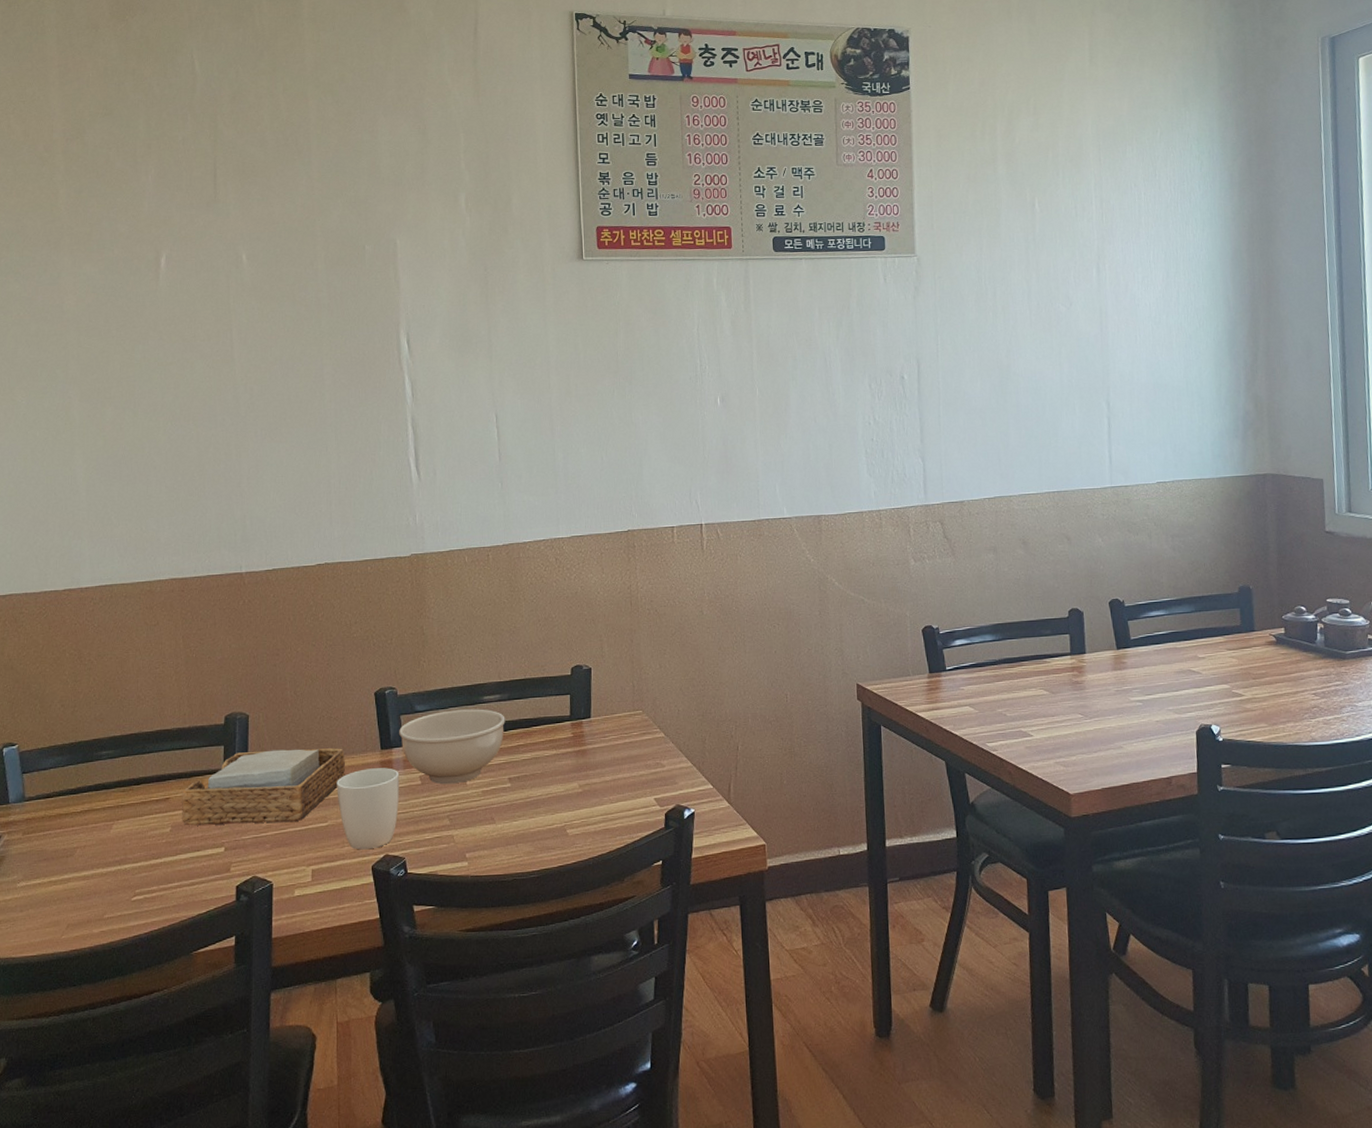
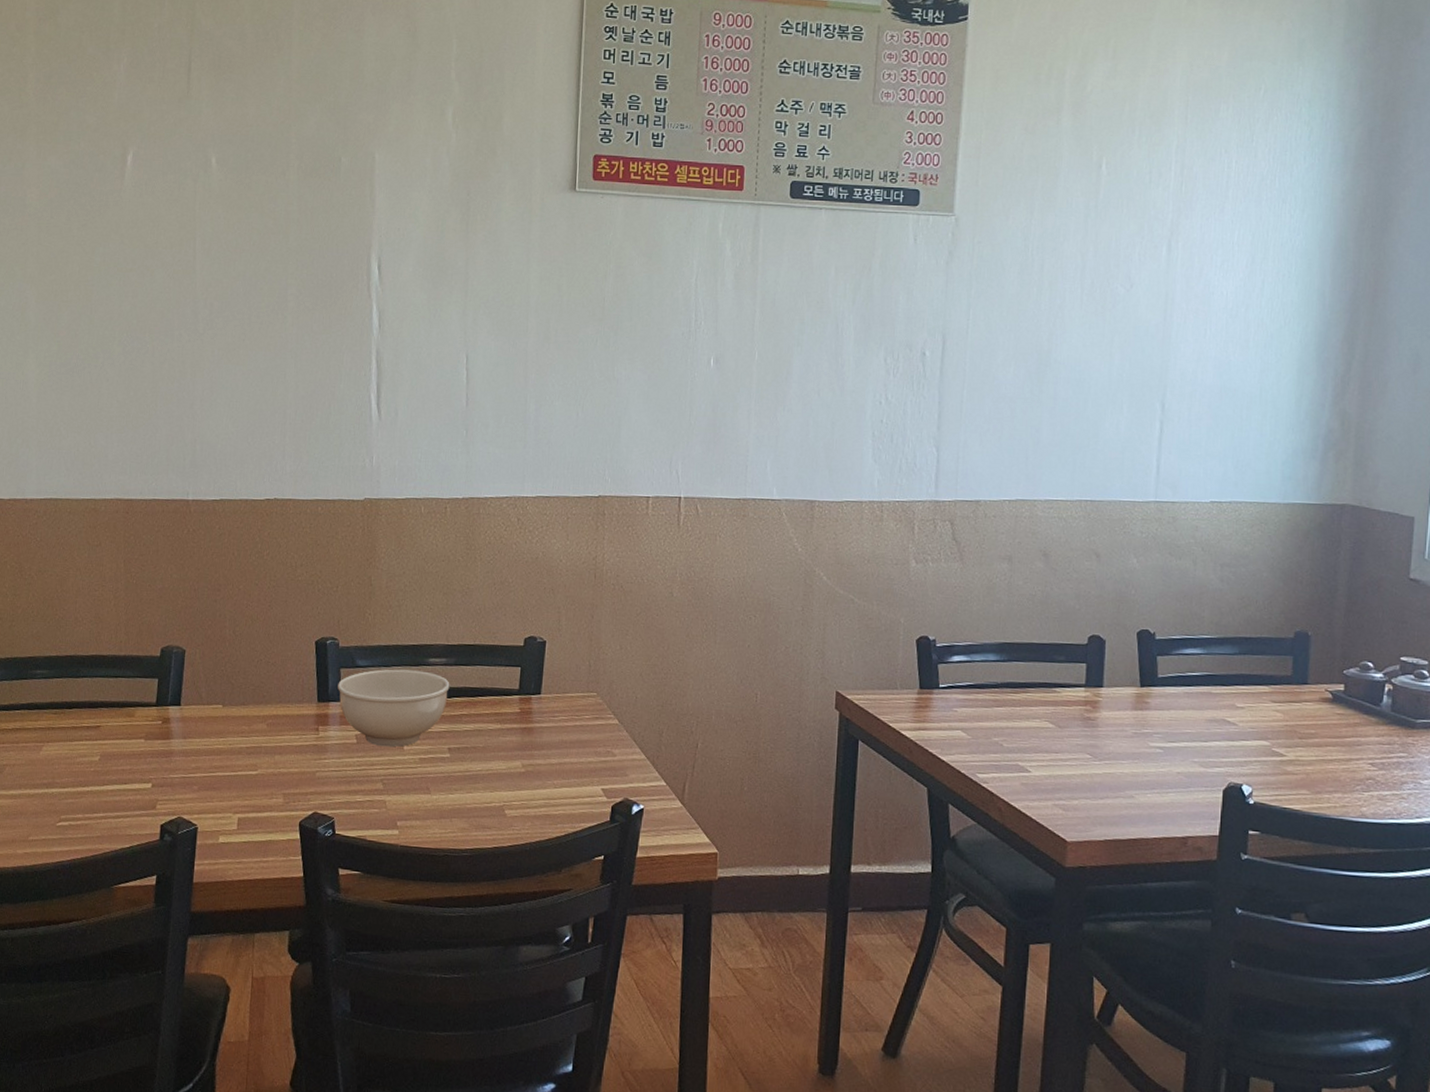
napkin holder: present [182,748,346,826] -> none [111,688,281,767]
cup: present [337,768,400,850] -> none [269,720,335,805]

